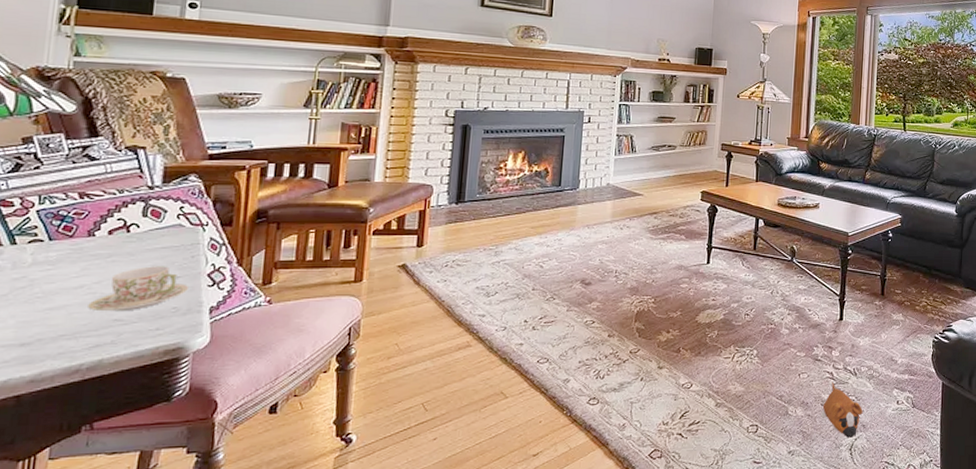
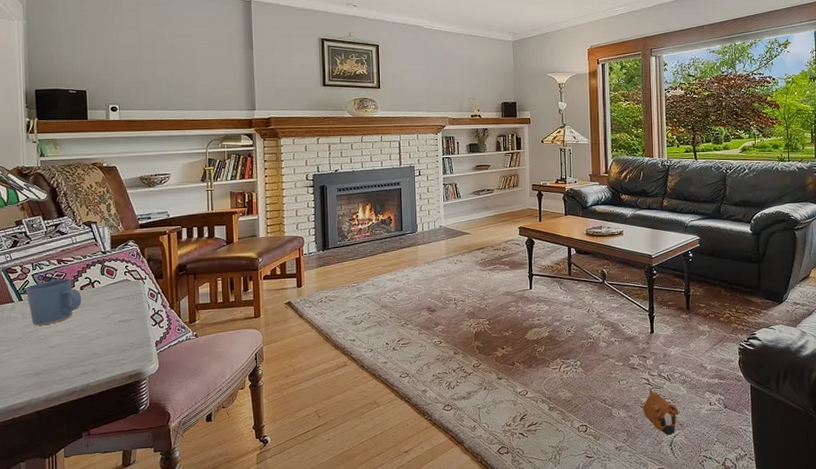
mug: none [23,218,109,279] -> present [26,278,82,326]
teacup: present [88,266,190,312] -> none [74,312,140,348]

